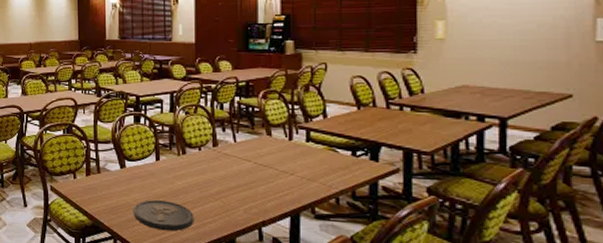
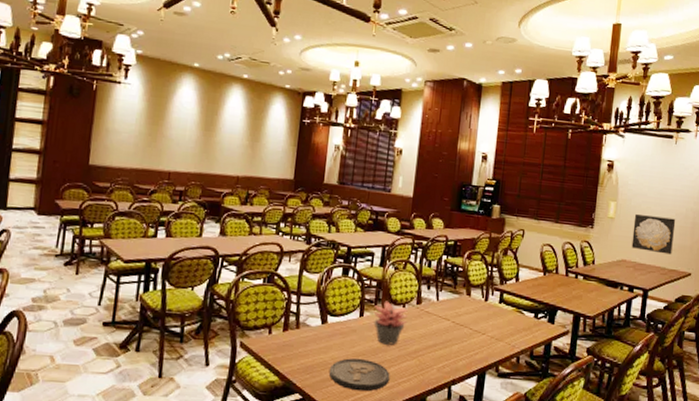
succulent plant: none [169,144,206,187] -> present [373,300,409,345]
wall art: none [473,31,539,74] -> present [631,214,676,255]

